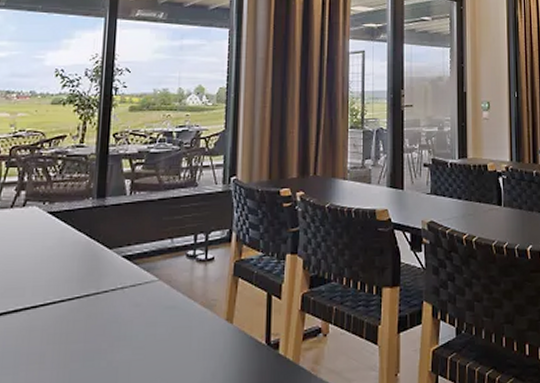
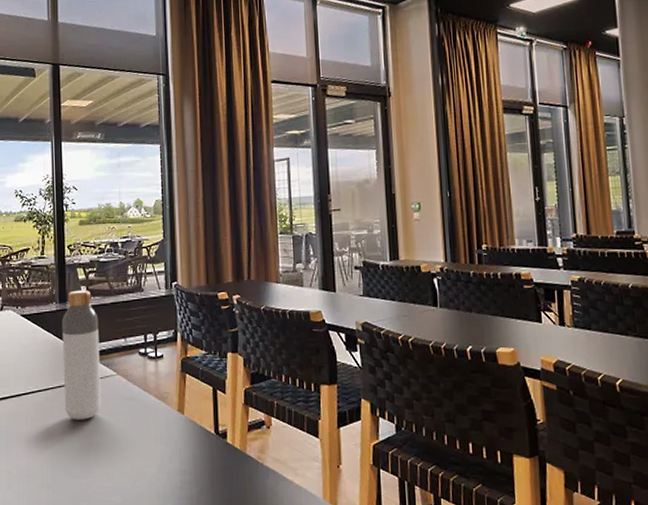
bottle: none [91,184,143,335] -> present [62,290,101,420]

